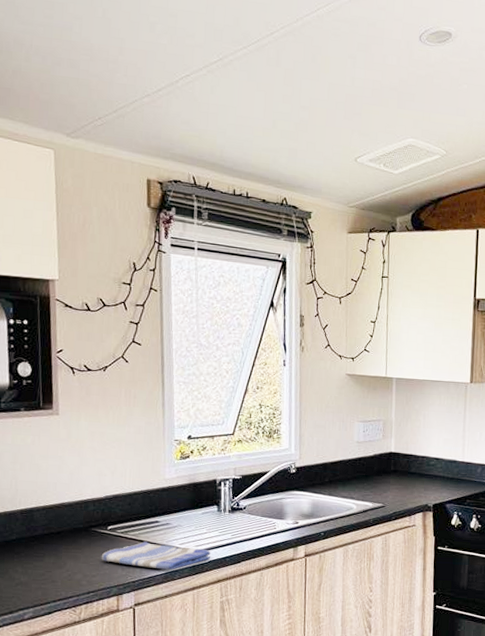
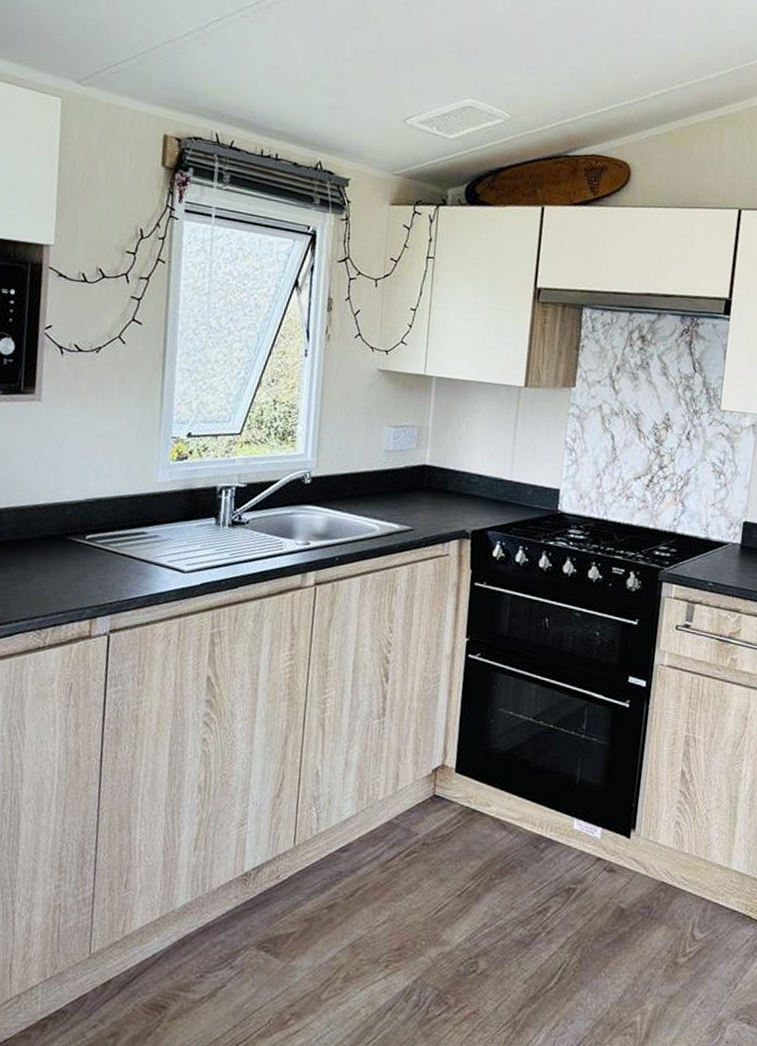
dish towel: present [101,541,211,570] -> none [75,555,204,592]

